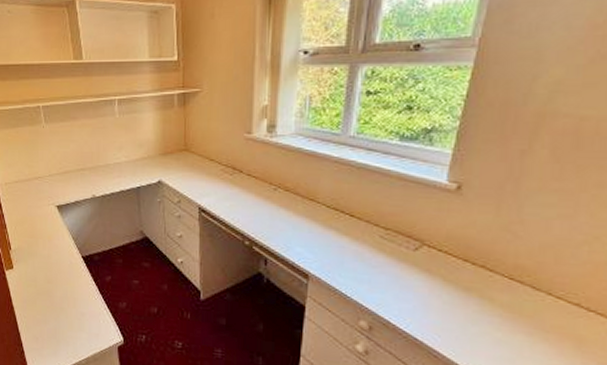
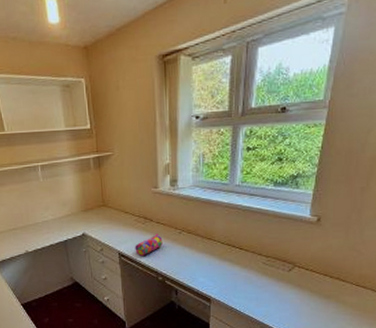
pencil case: none [218,188,253,213] -> present [135,234,163,256]

